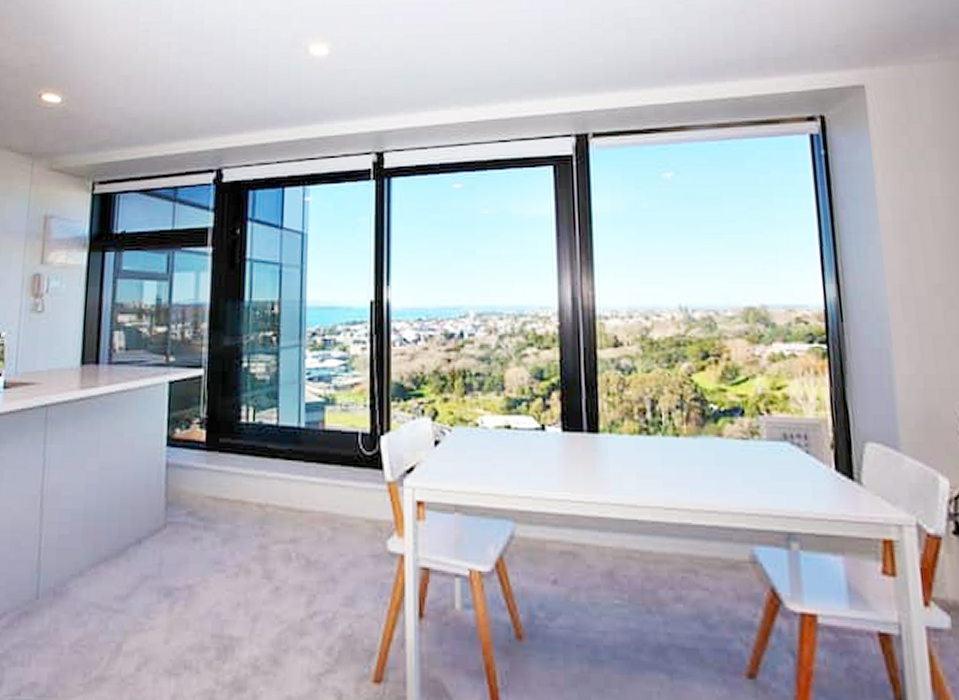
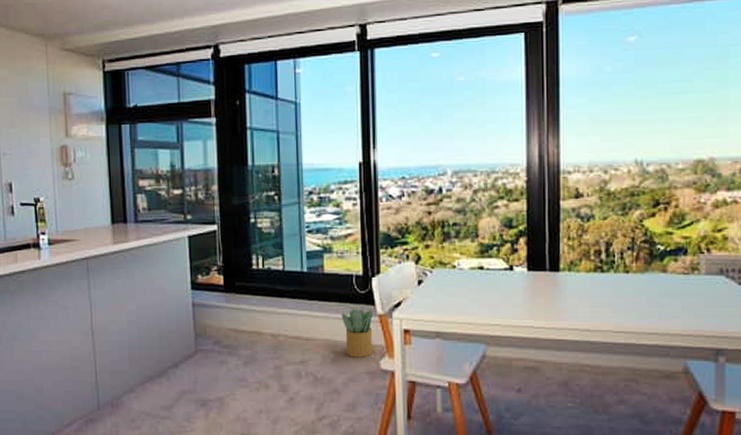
potted plant: none [342,473,381,536] -> present [341,308,374,358]

